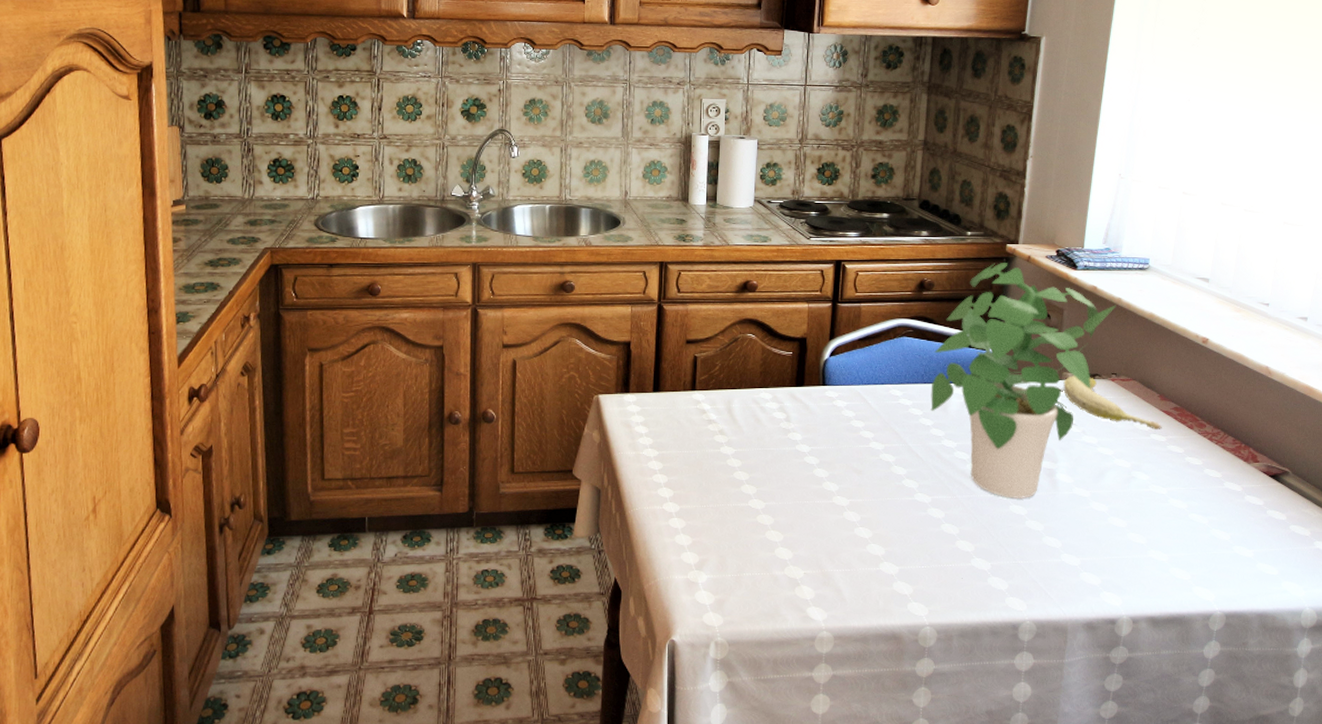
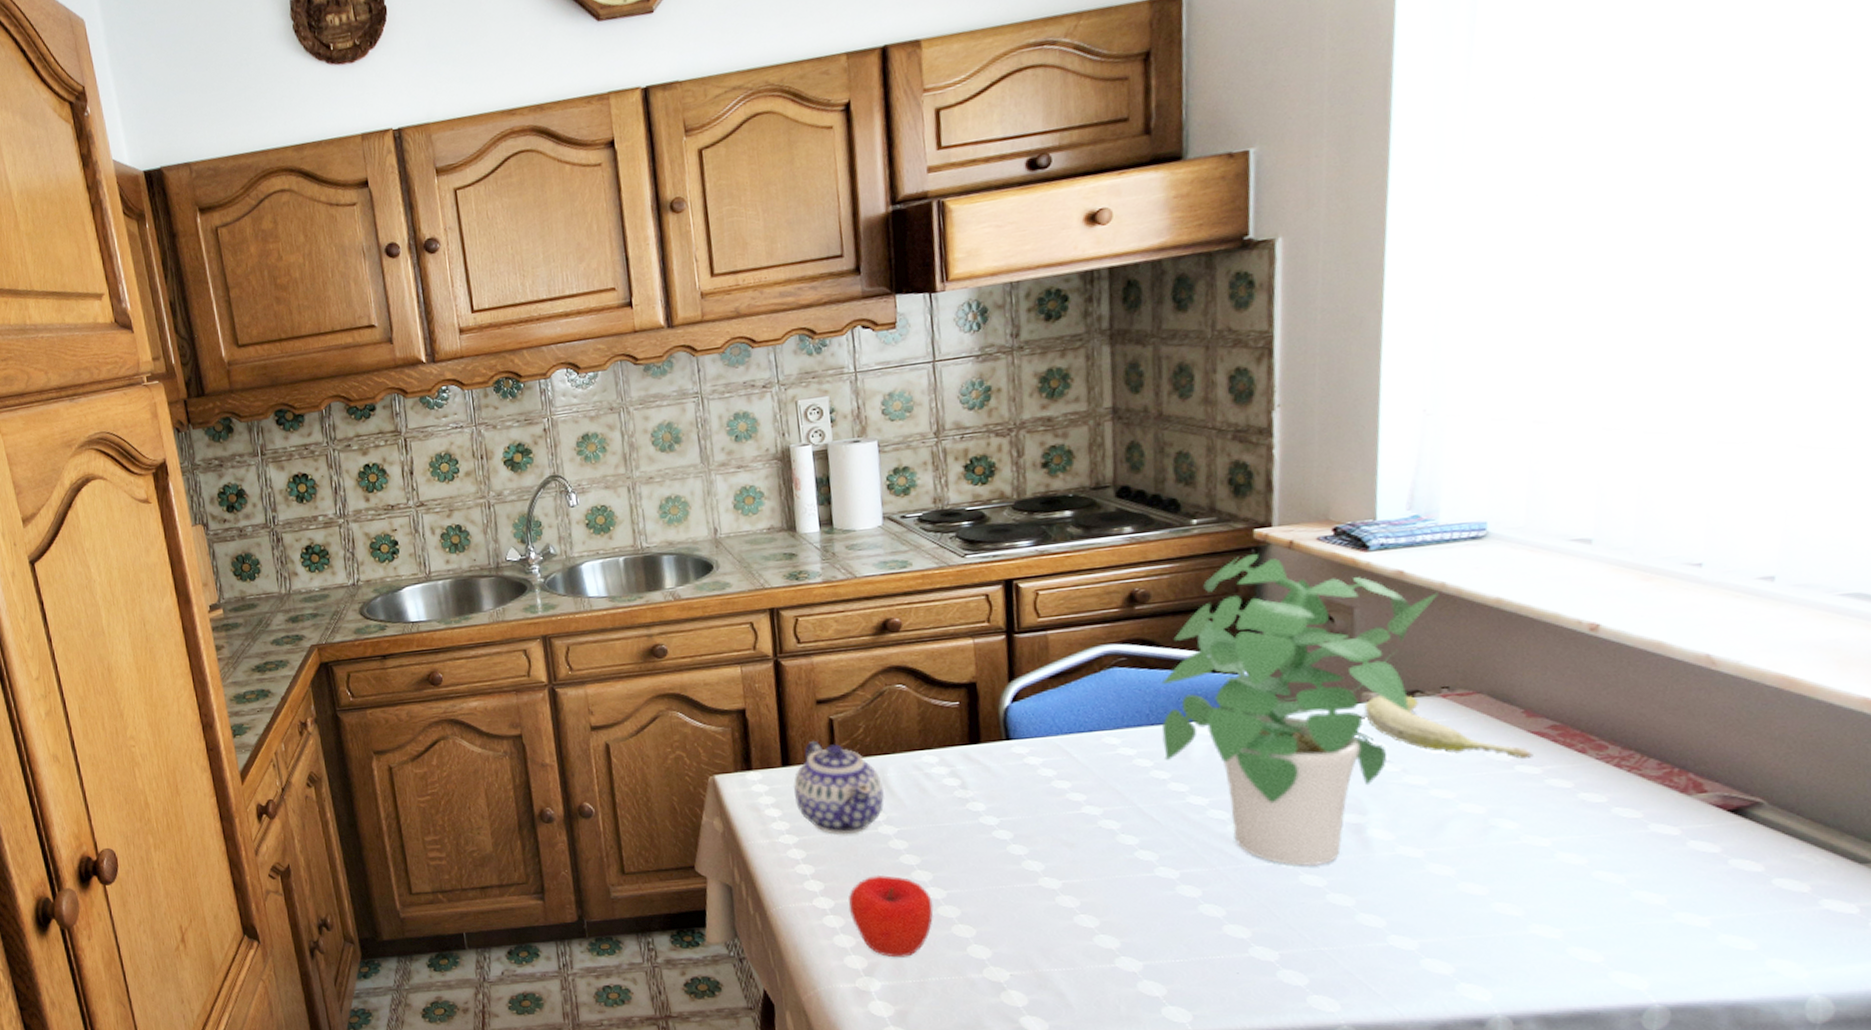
teapot: none [659,374,729,452] -> present [794,741,885,835]
apple: none [690,486,754,556] -> present [848,874,934,958]

